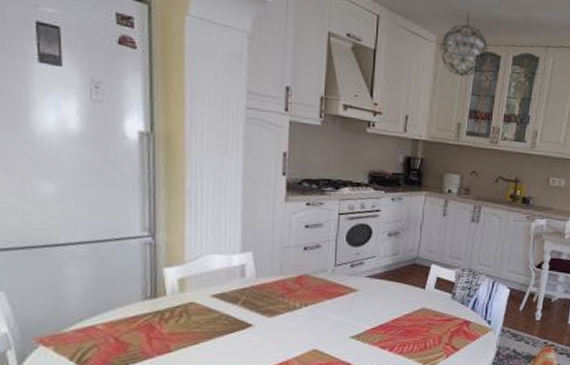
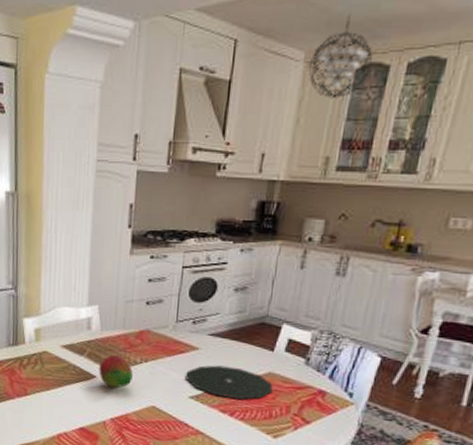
fruit: none [255,302,292,335] -> present [99,355,133,388]
plate: none [346,305,426,335] -> present [186,365,273,400]

